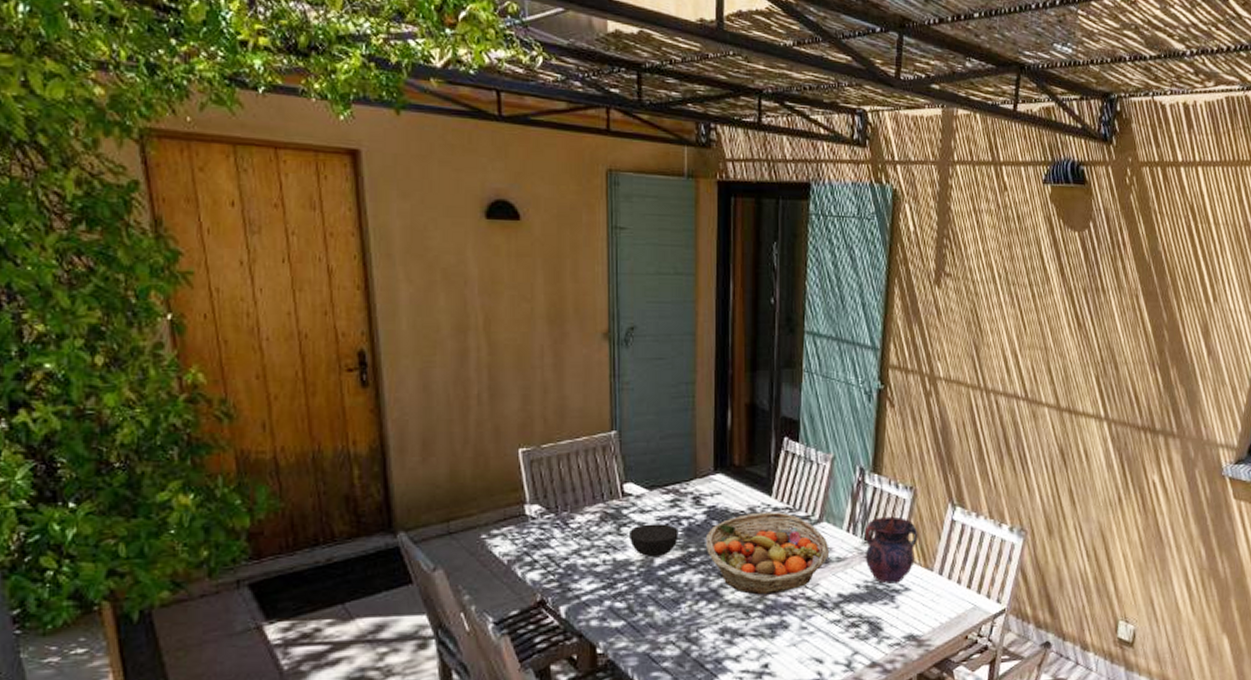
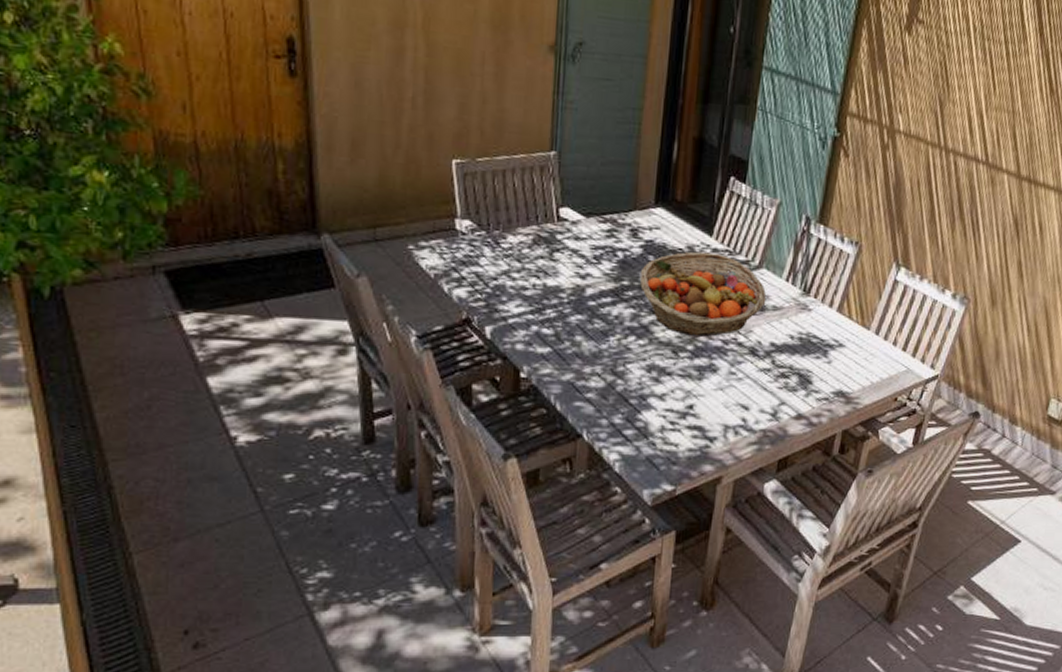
bowl: present [628,523,679,558] -> none [561,252,613,287]
vase: present [864,516,918,585] -> none [801,269,859,339]

